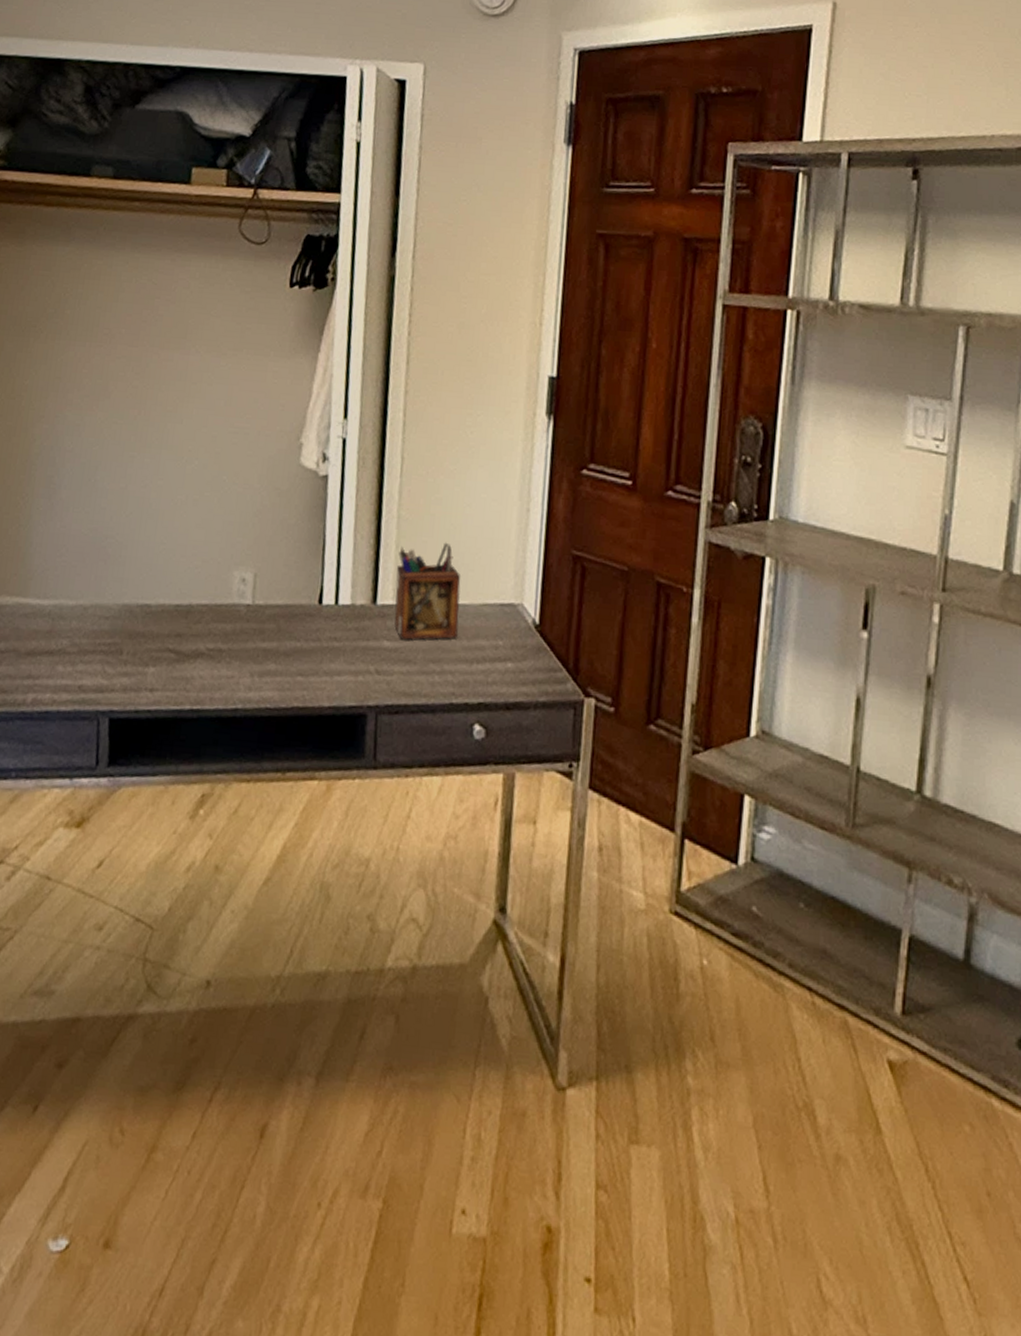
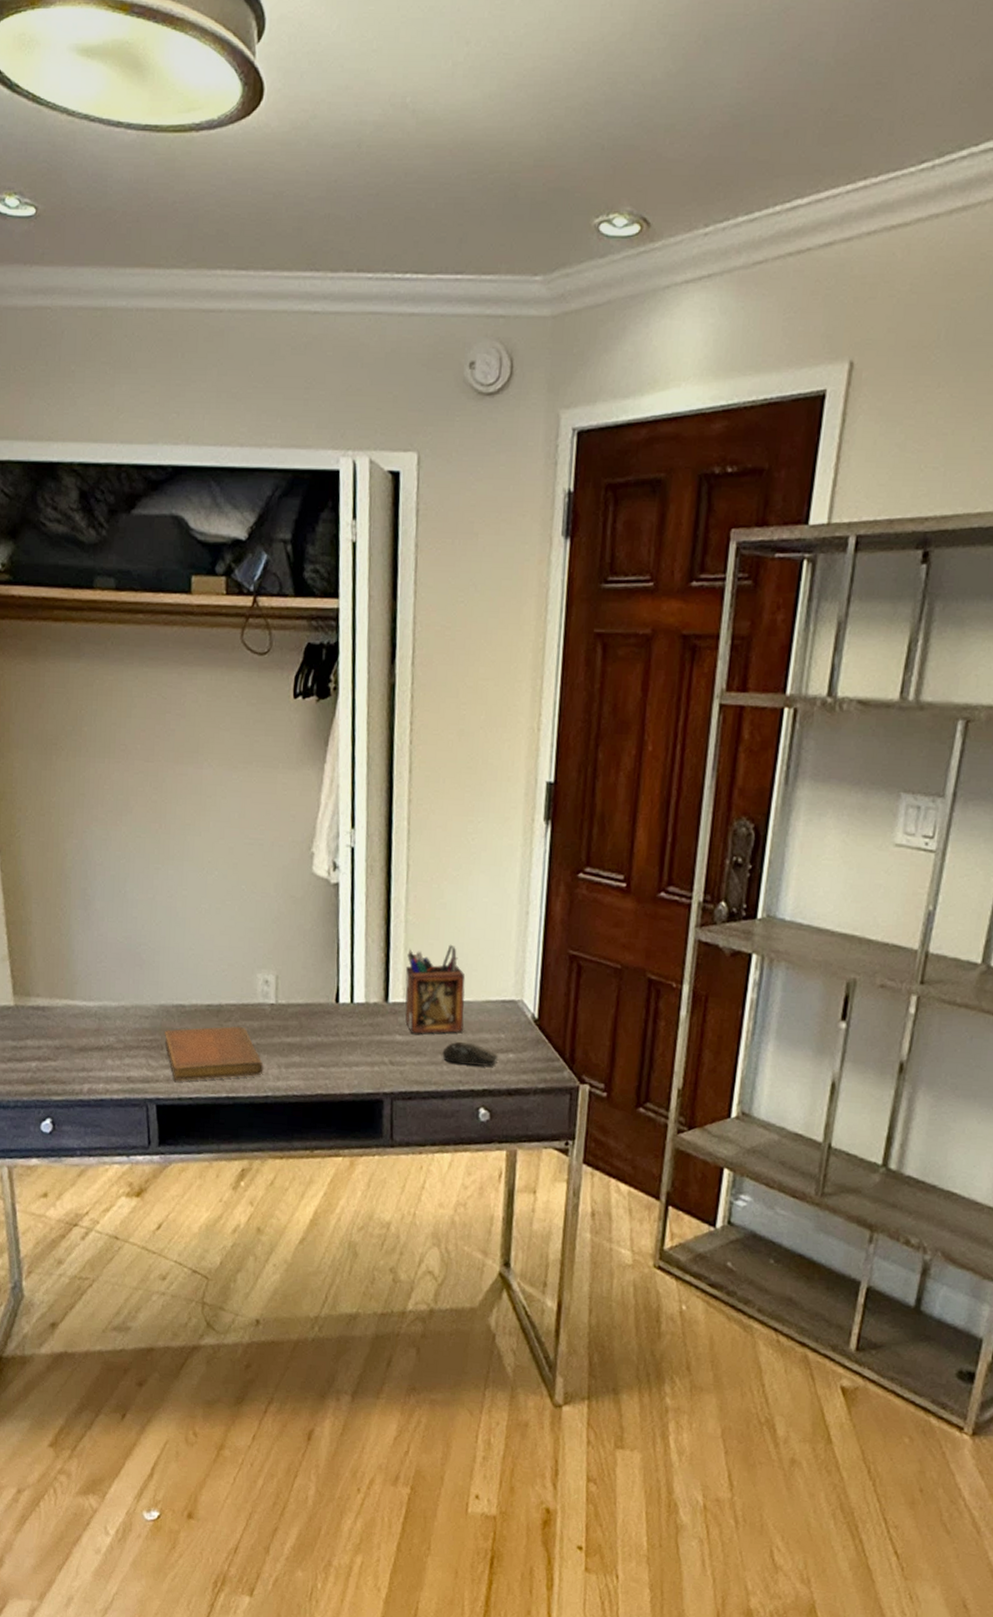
notebook: none [124,629,235,692] -> present [164,1026,264,1082]
computer mouse: none [434,649,495,677] -> present [442,1042,498,1067]

